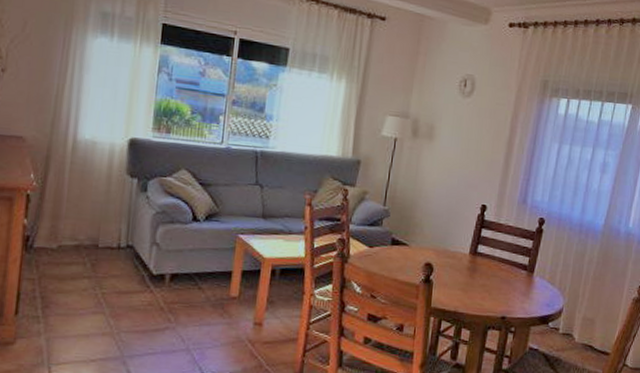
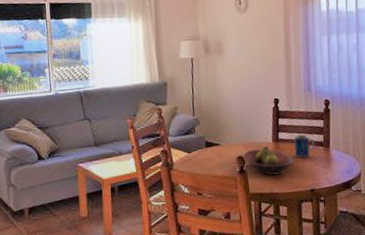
fruit bowl: none [432,256,489,293] -> present [243,145,294,176]
mug: none [492,251,517,280] -> present [294,134,315,158]

